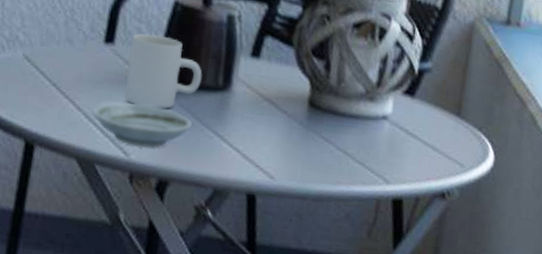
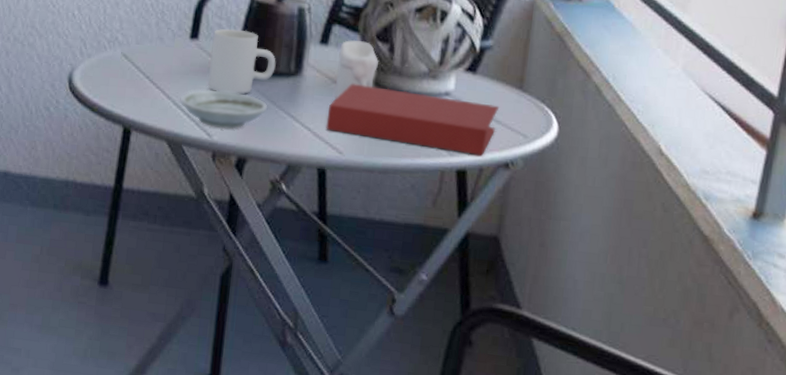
book: none [256,102,437,184] -> present [326,84,500,155]
candle: none [265,54,315,119] -> present [334,39,380,100]

